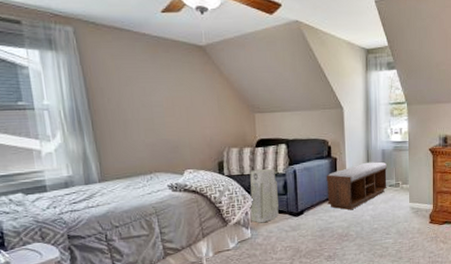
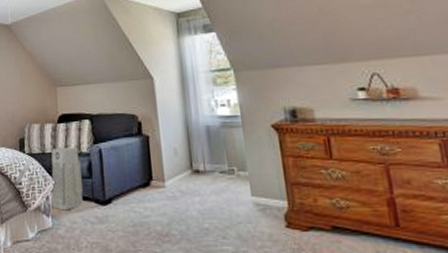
bench: present [326,162,387,210] -> none [137,141,217,202]

